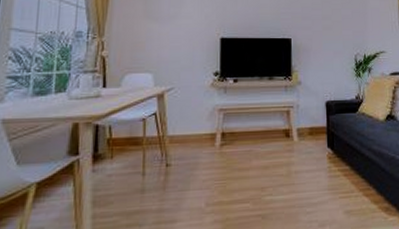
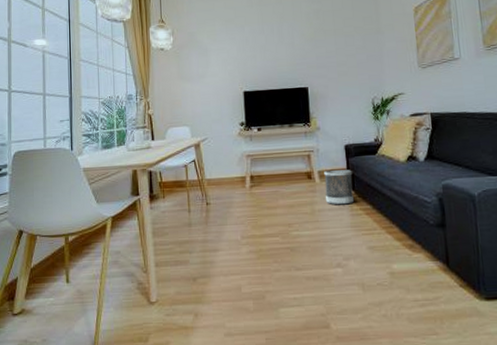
wastebasket: none [303,127,332,166] -> present [324,169,354,205]

